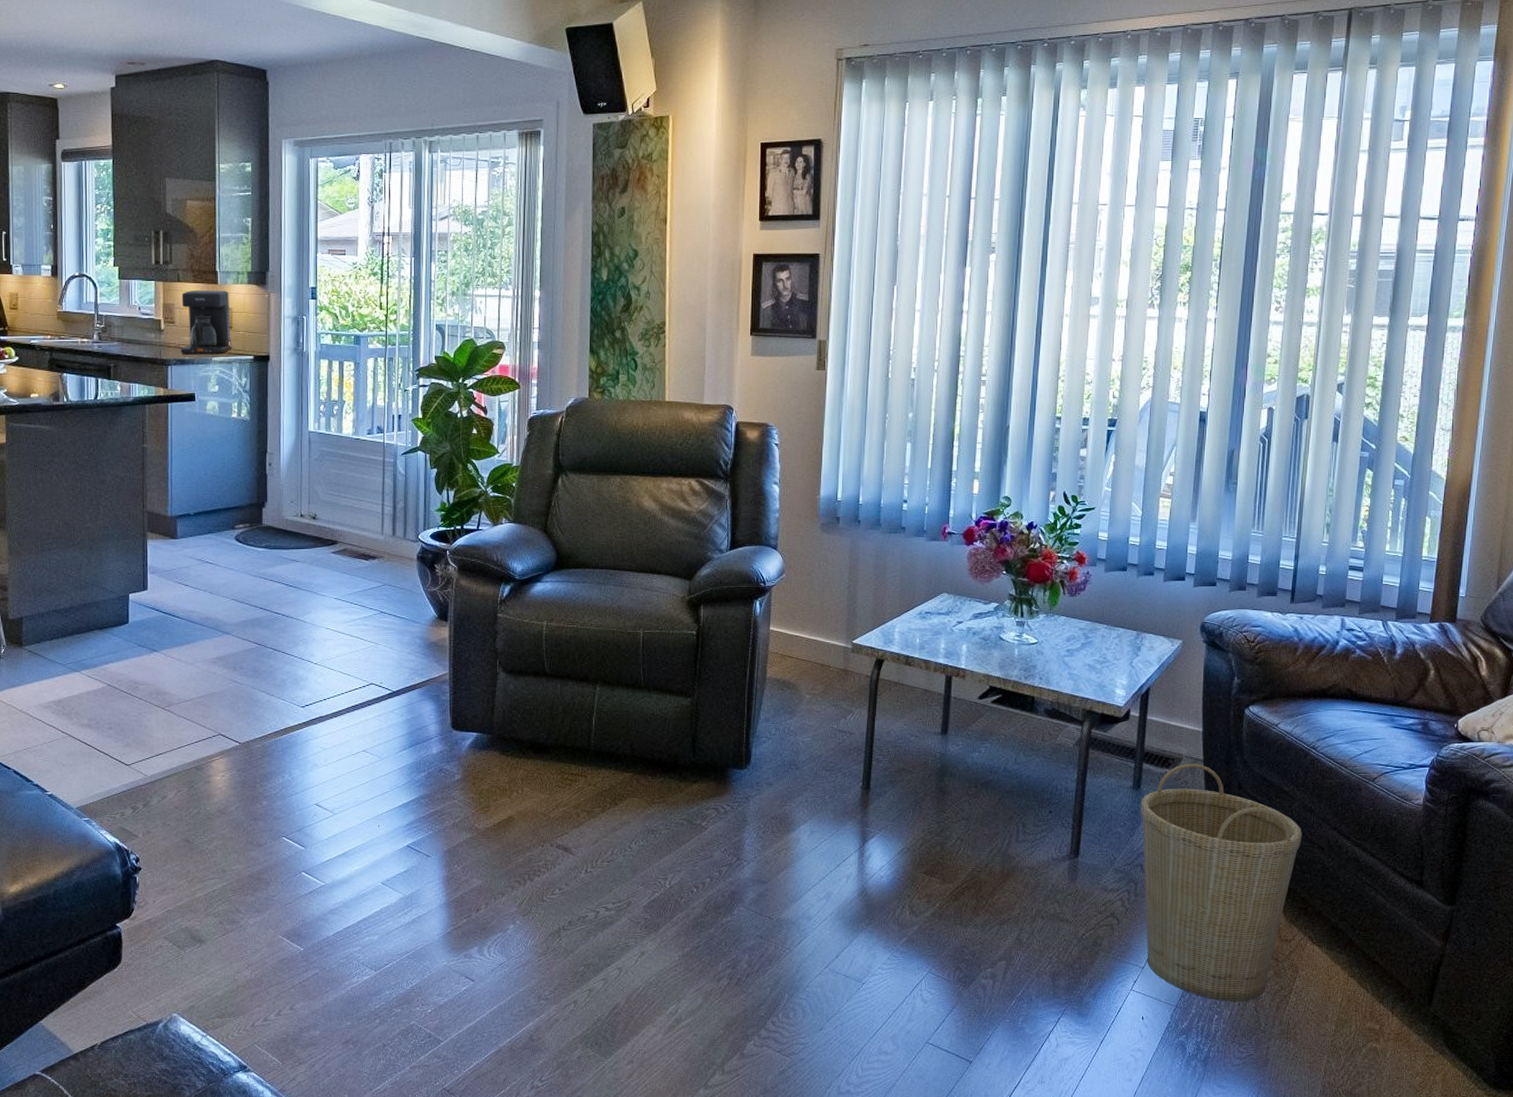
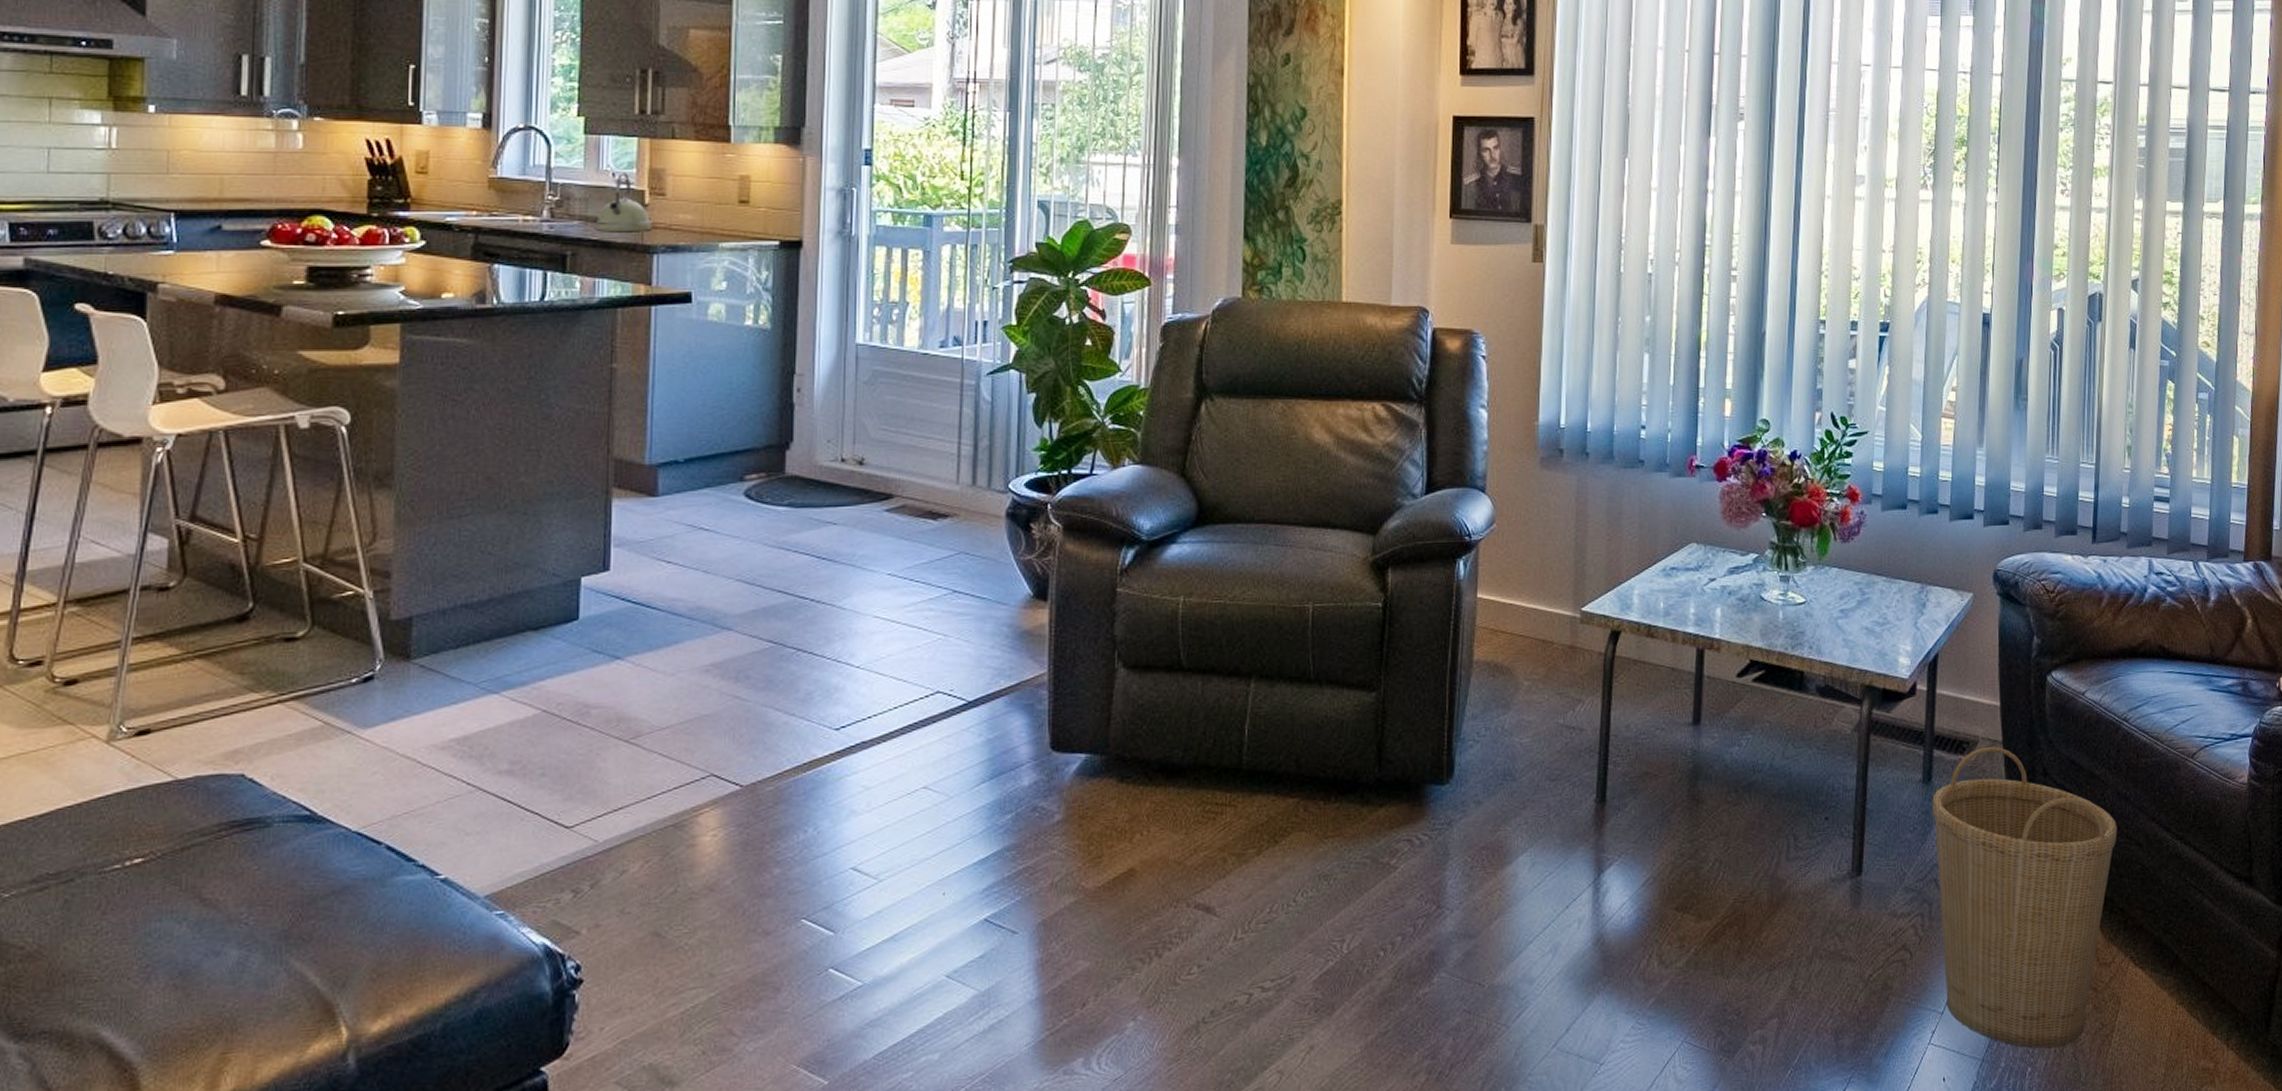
kettle: none [129,306,167,350] -> present [595,172,652,233]
coffee maker: present [180,290,232,355] -> none [672,151,749,239]

